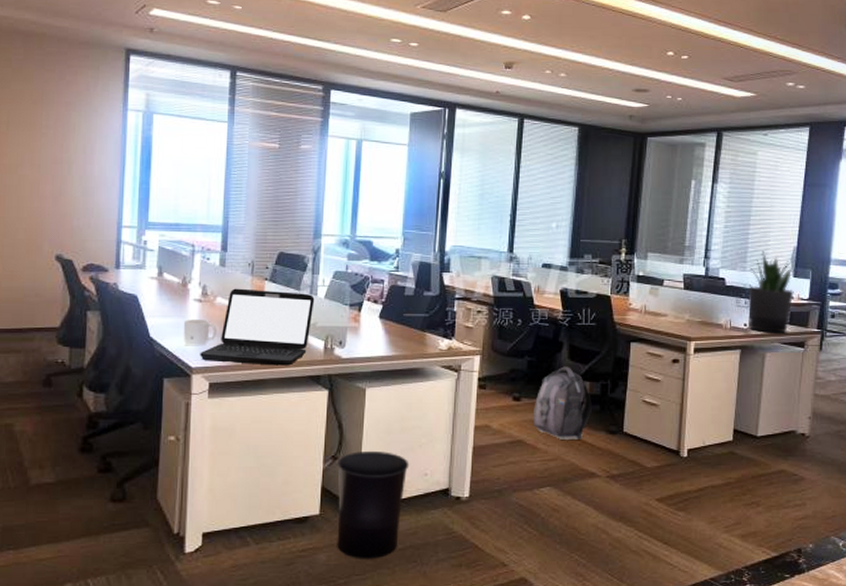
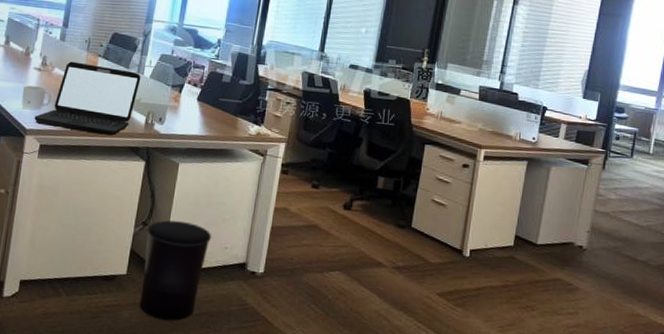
backpack: present [532,366,592,441] -> none [328,160,385,230]
planter: present [747,250,795,334] -> none [537,71,585,150]

